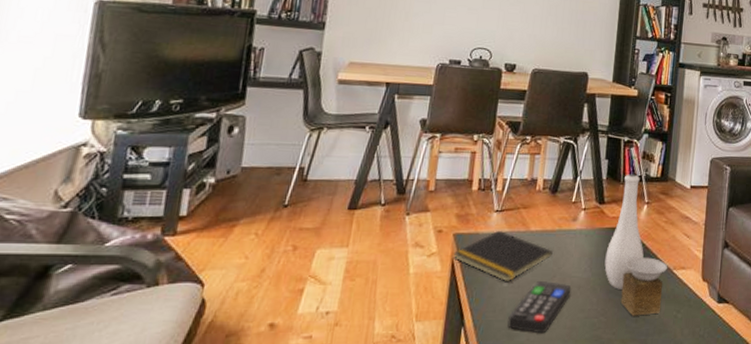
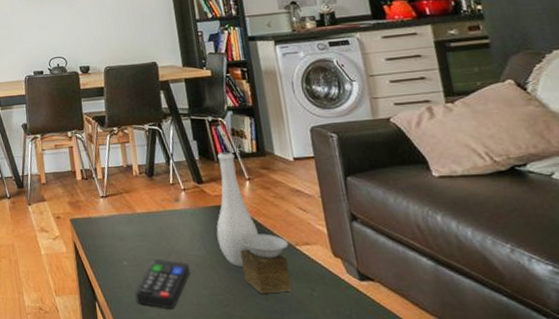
notepad: present [453,230,553,282] -> none [73,214,163,261]

